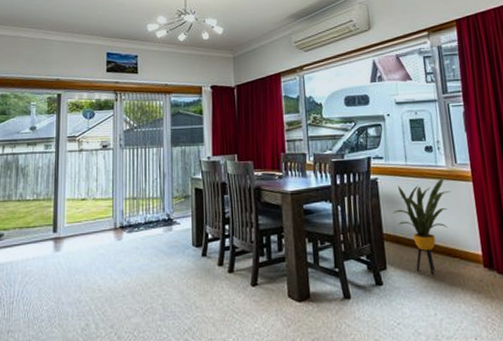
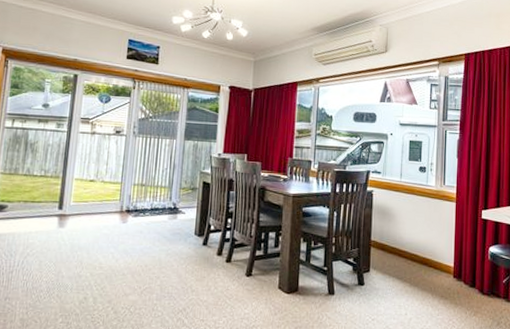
house plant: present [392,177,451,275] -> none [382,196,436,280]

